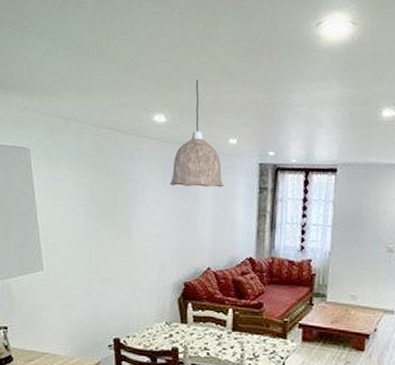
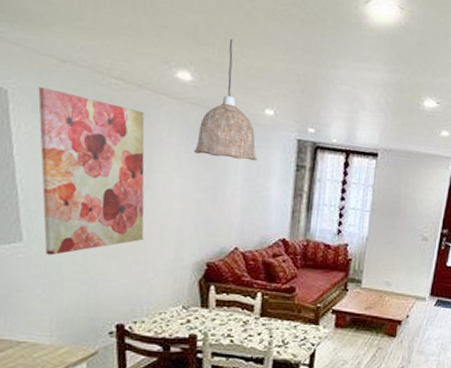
wall art: none [51,143,133,281] -> present [38,87,145,256]

